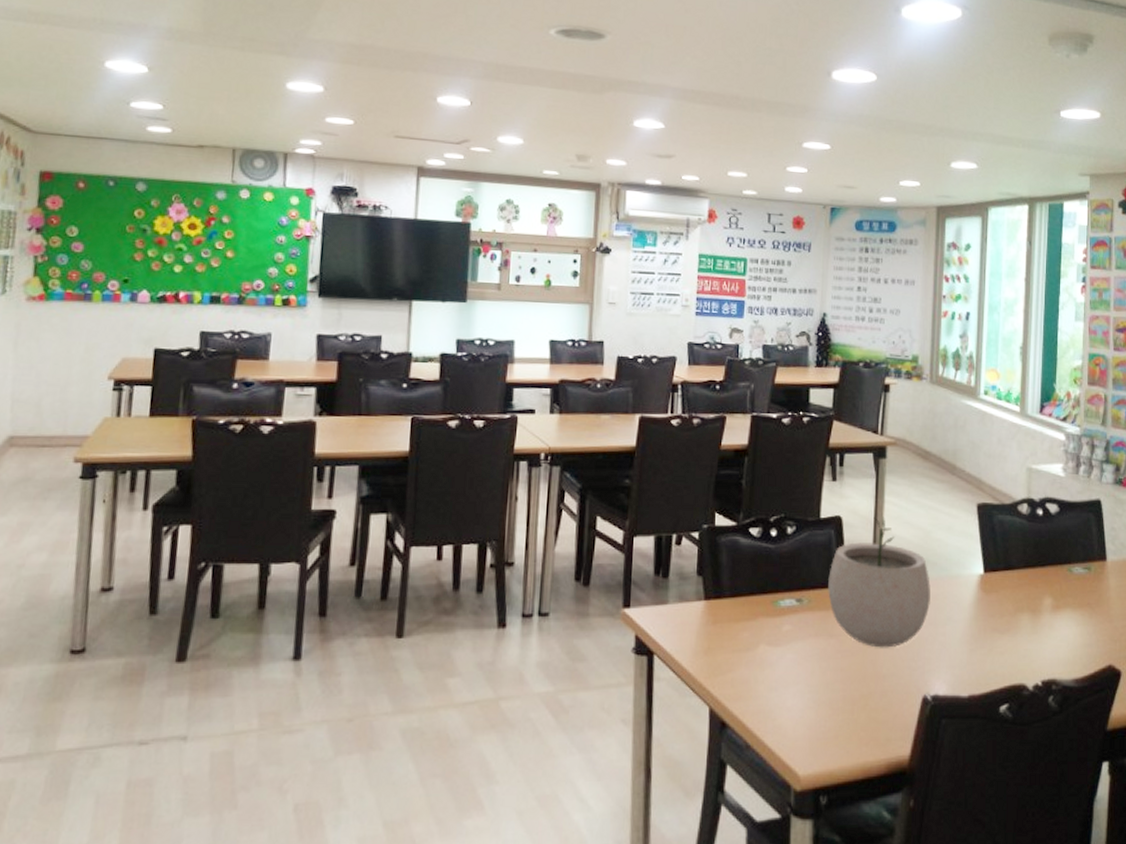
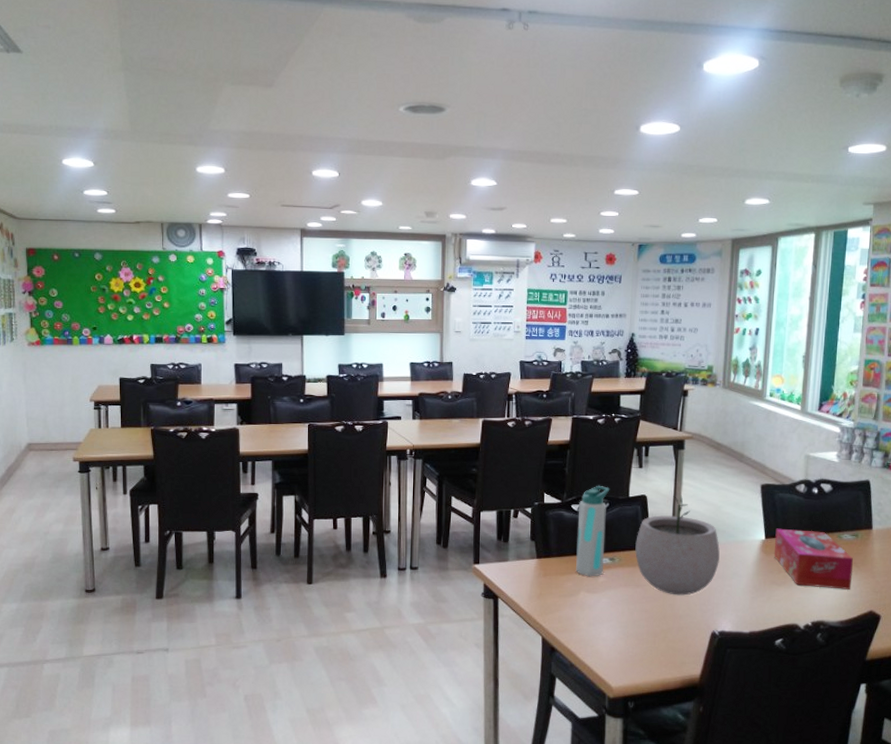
water bottle: none [753,502,797,624] -> present [575,485,610,577]
tissue box: none [994,559,1087,638] -> present [773,528,854,590]

